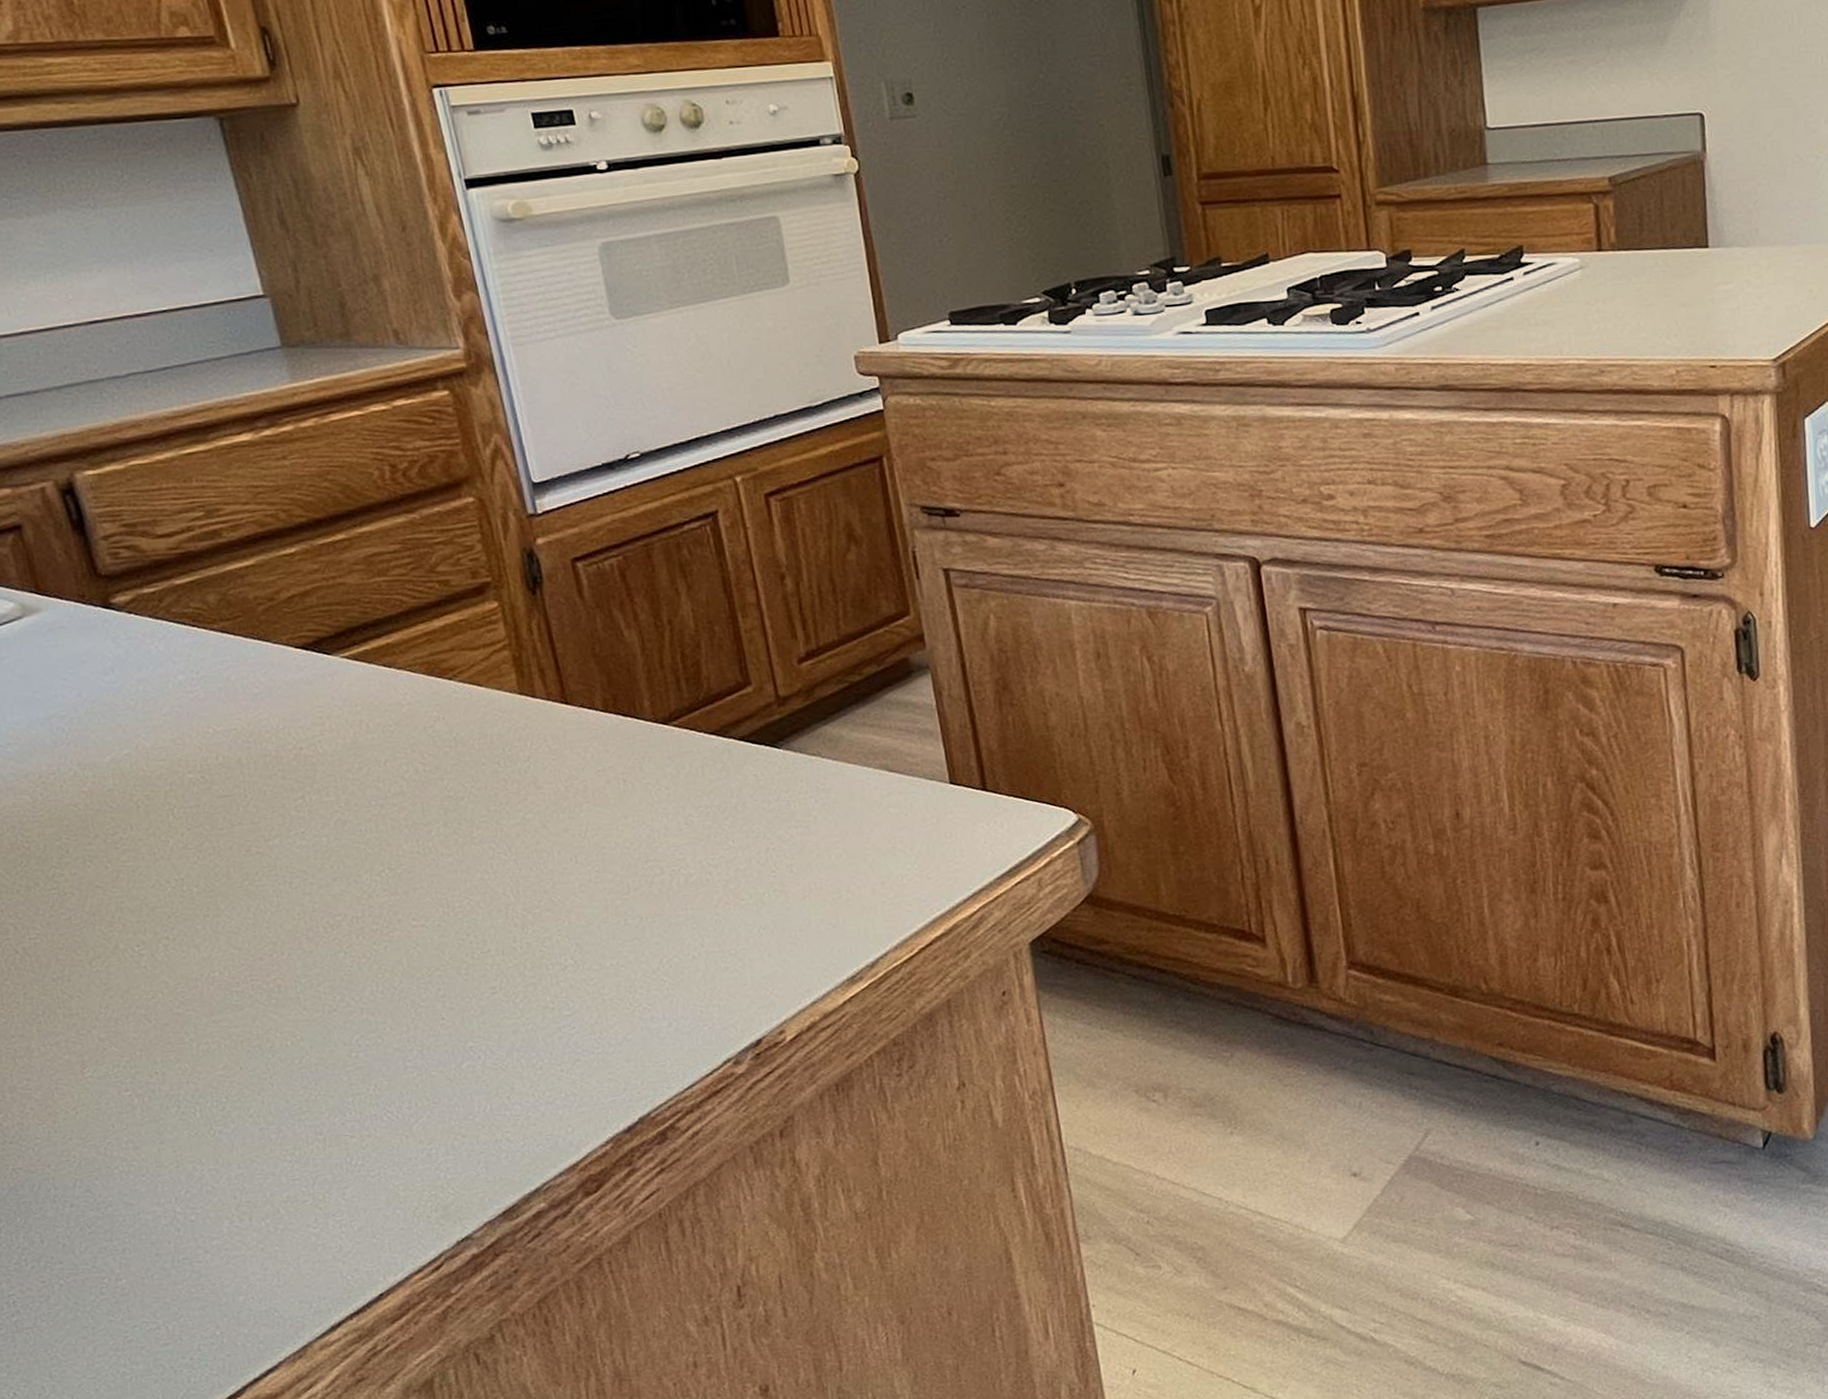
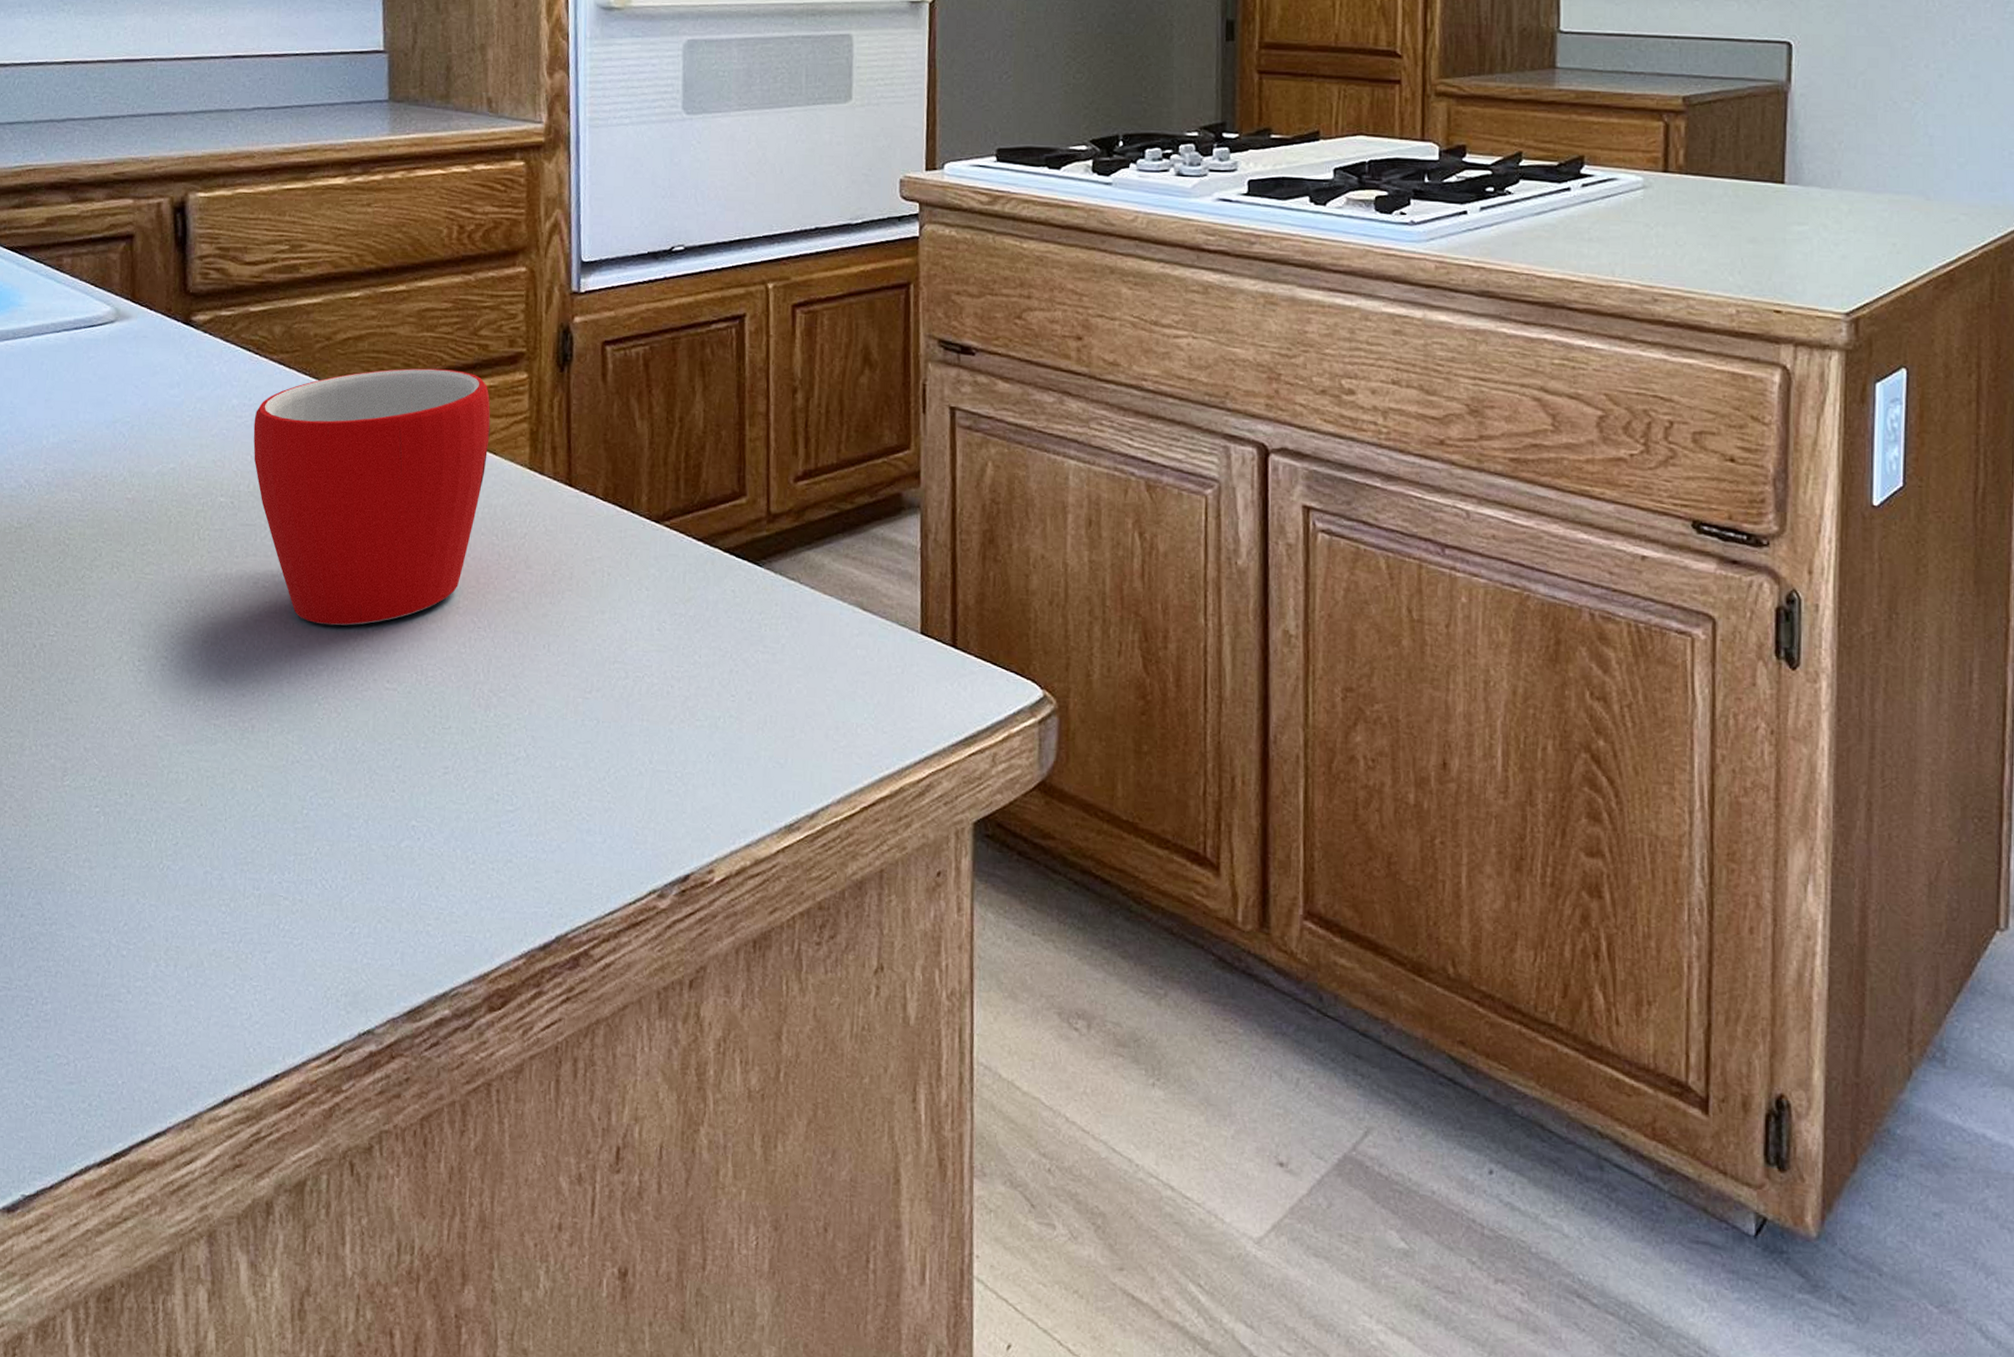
mug: none [207,610,473,878] -> present [253,368,491,626]

